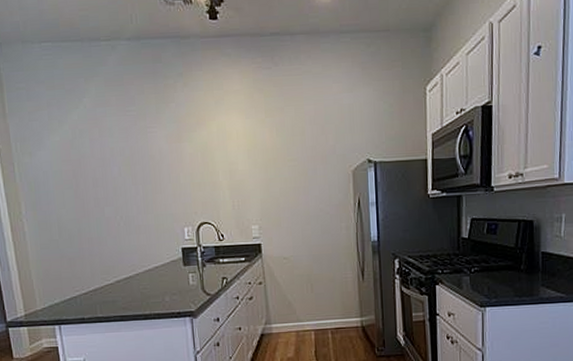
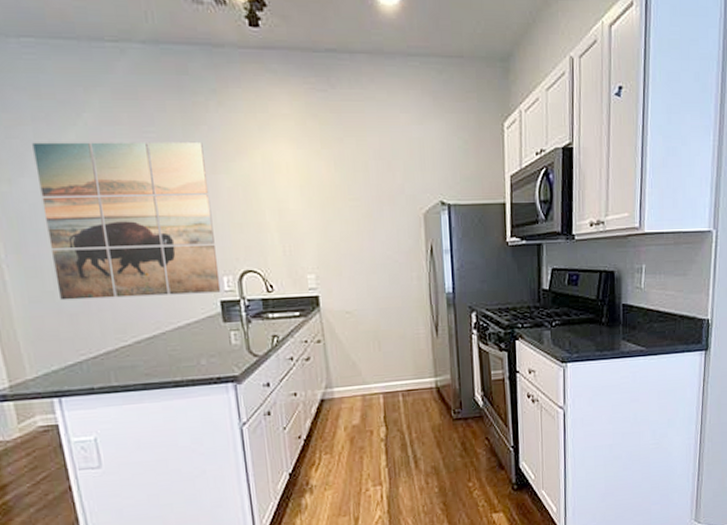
wall art: none [47,117,182,247] -> present [32,141,221,301]

